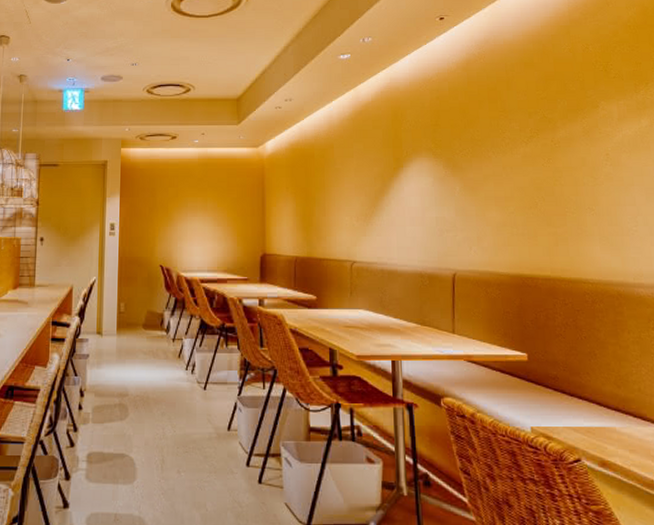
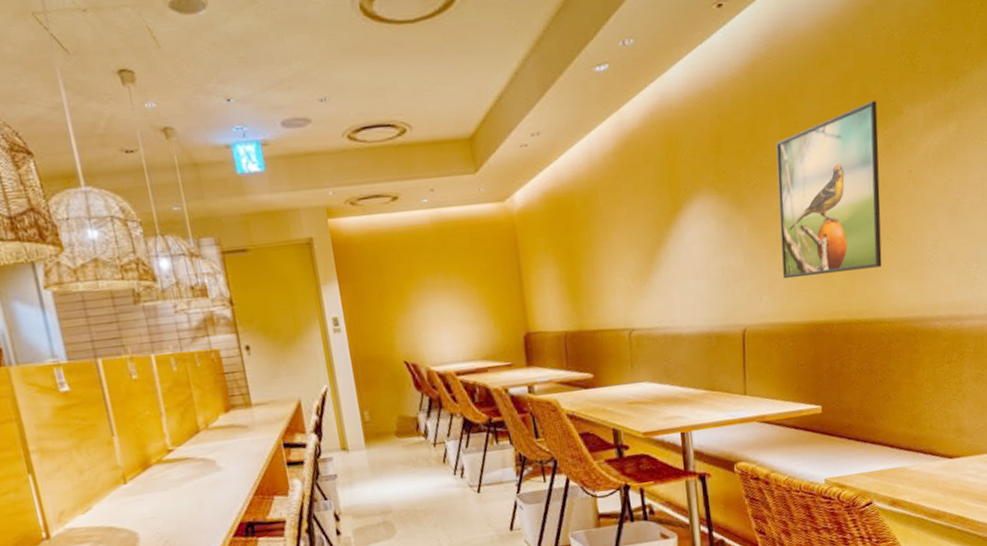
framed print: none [486,96,584,234] -> present [775,100,882,279]

